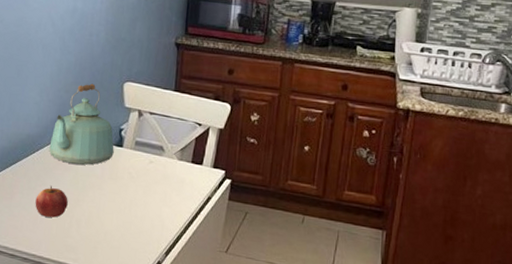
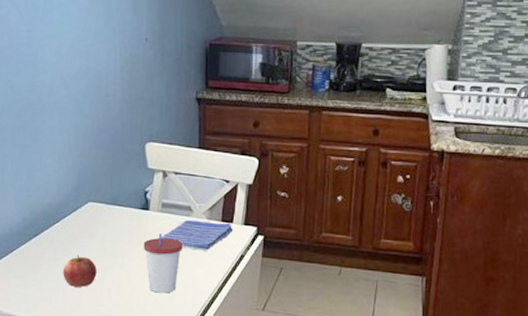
kettle: present [49,83,114,165] -> none [73,146,140,231]
cup: none [114,170,153,229] -> present [143,233,183,293]
dish towel: none [132,159,202,191] -> present [161,220,232,251]

